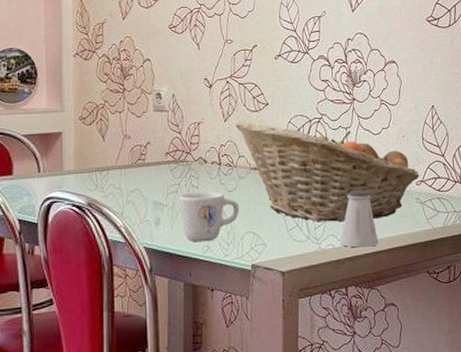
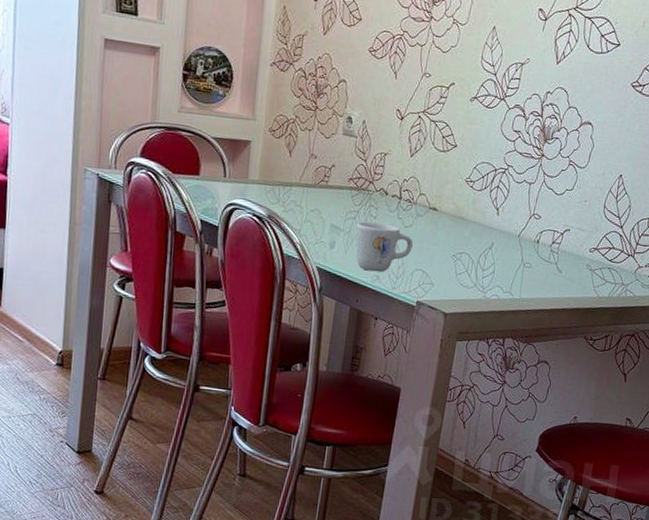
fruit basket: present [235,120,420,222] -> none [420,158,595,278]
saltshaker: present [340,189,379,248] -> none [505,246,543,304]

